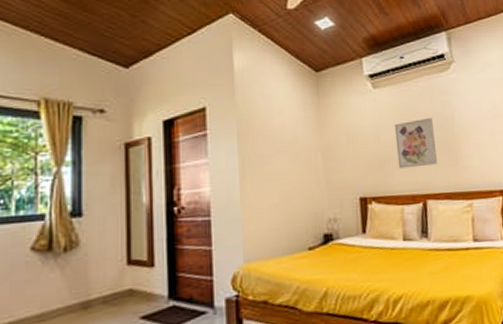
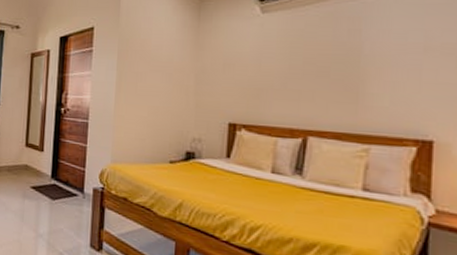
wall art: present [394,117,437,169] -> none [278,47,332,101]

